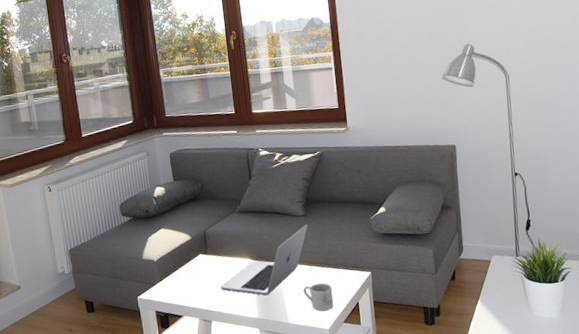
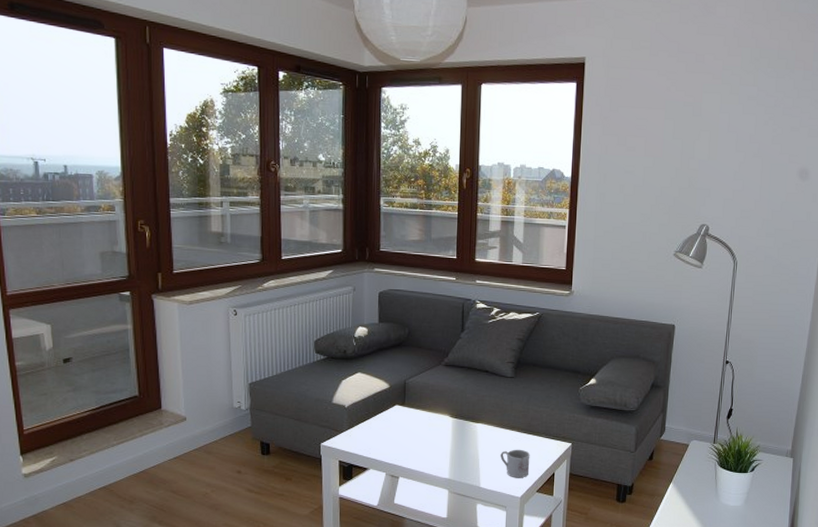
laptop: present [220,224,308,296] -> none [414,386,516,456]

